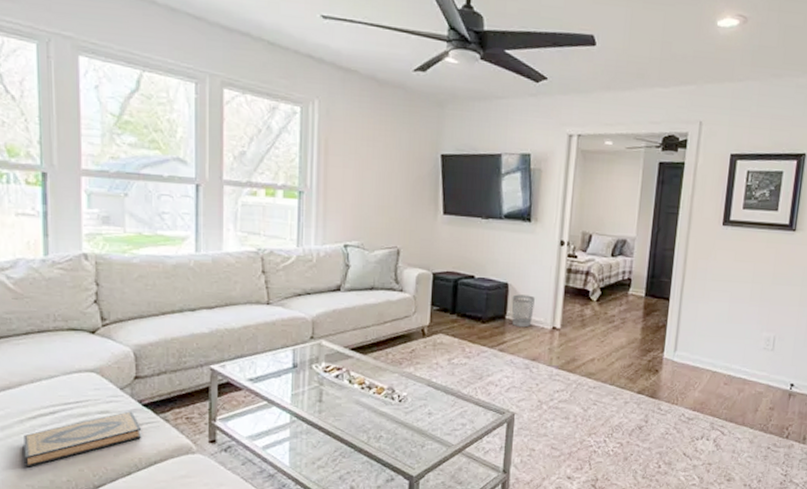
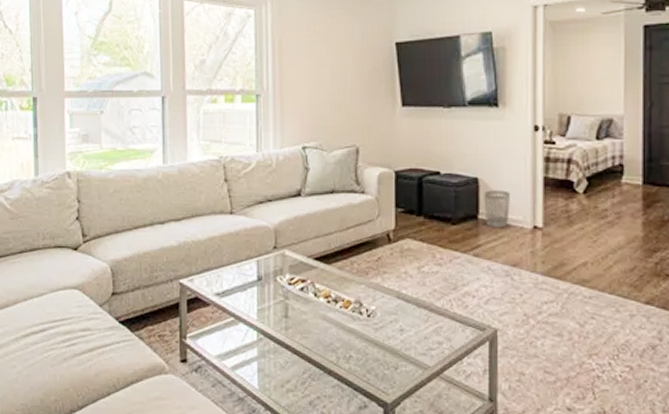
hardback book: present [23,411,142,468] -> none [18,329,119,386]

